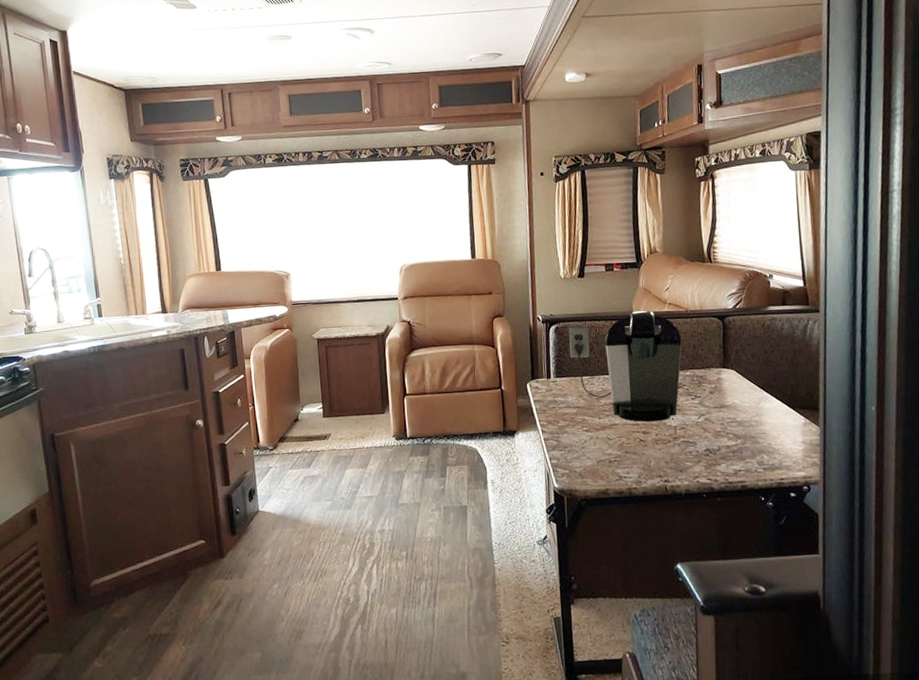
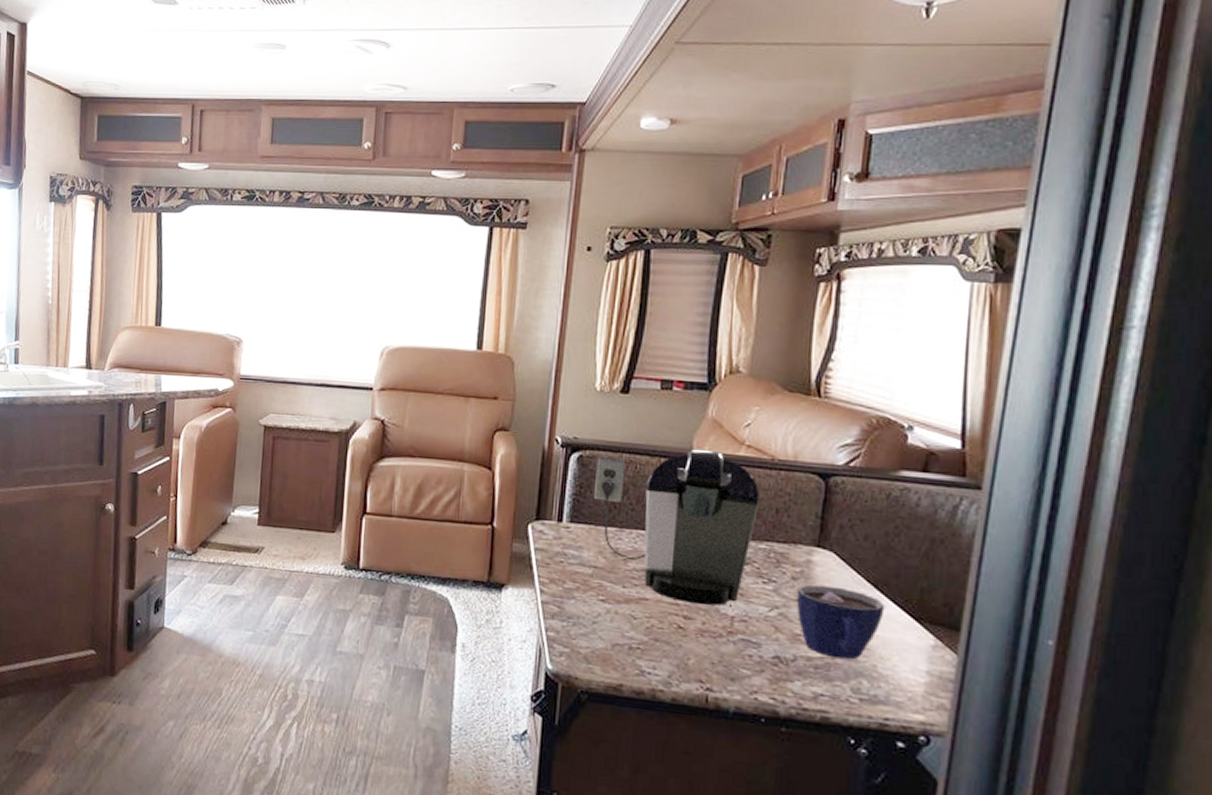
cup: none [714,393,771,444] -> present [796,584,885,660]

